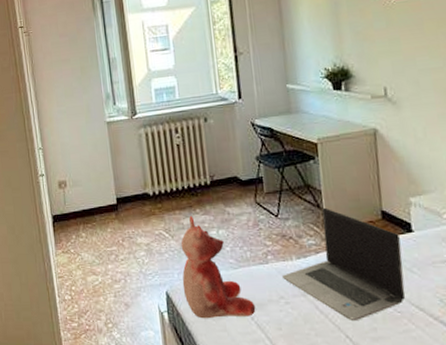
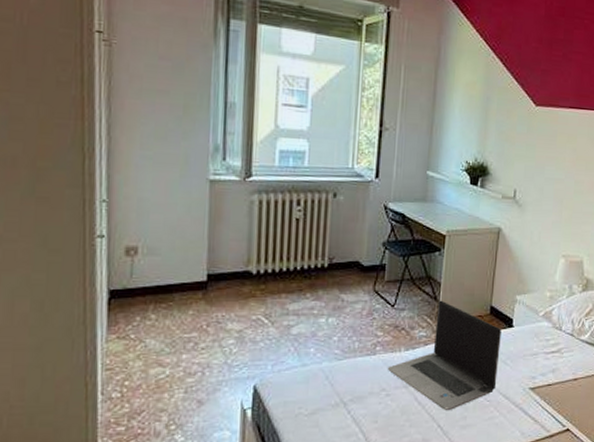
teddy bear: present [180,216,256,319] -> none [275,301,355,415]

